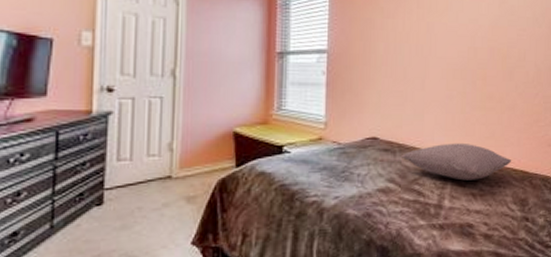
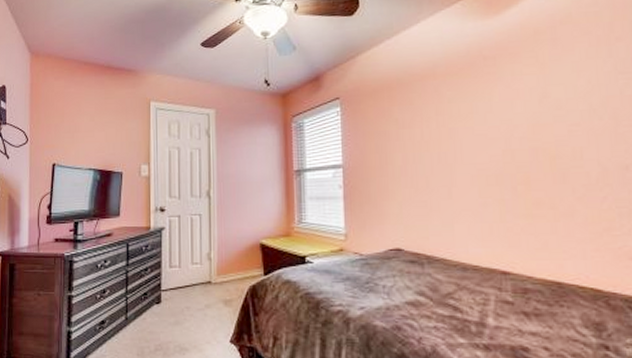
pillow: present [400,142,512,181] -> none [429,254,577,297]

